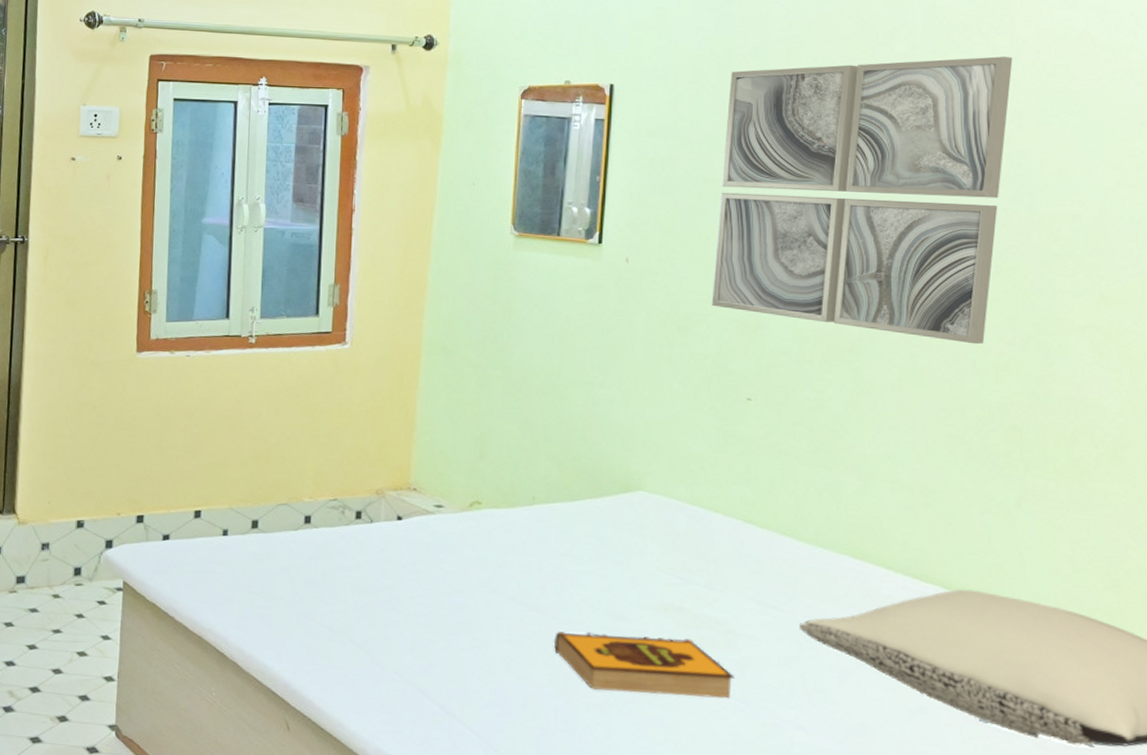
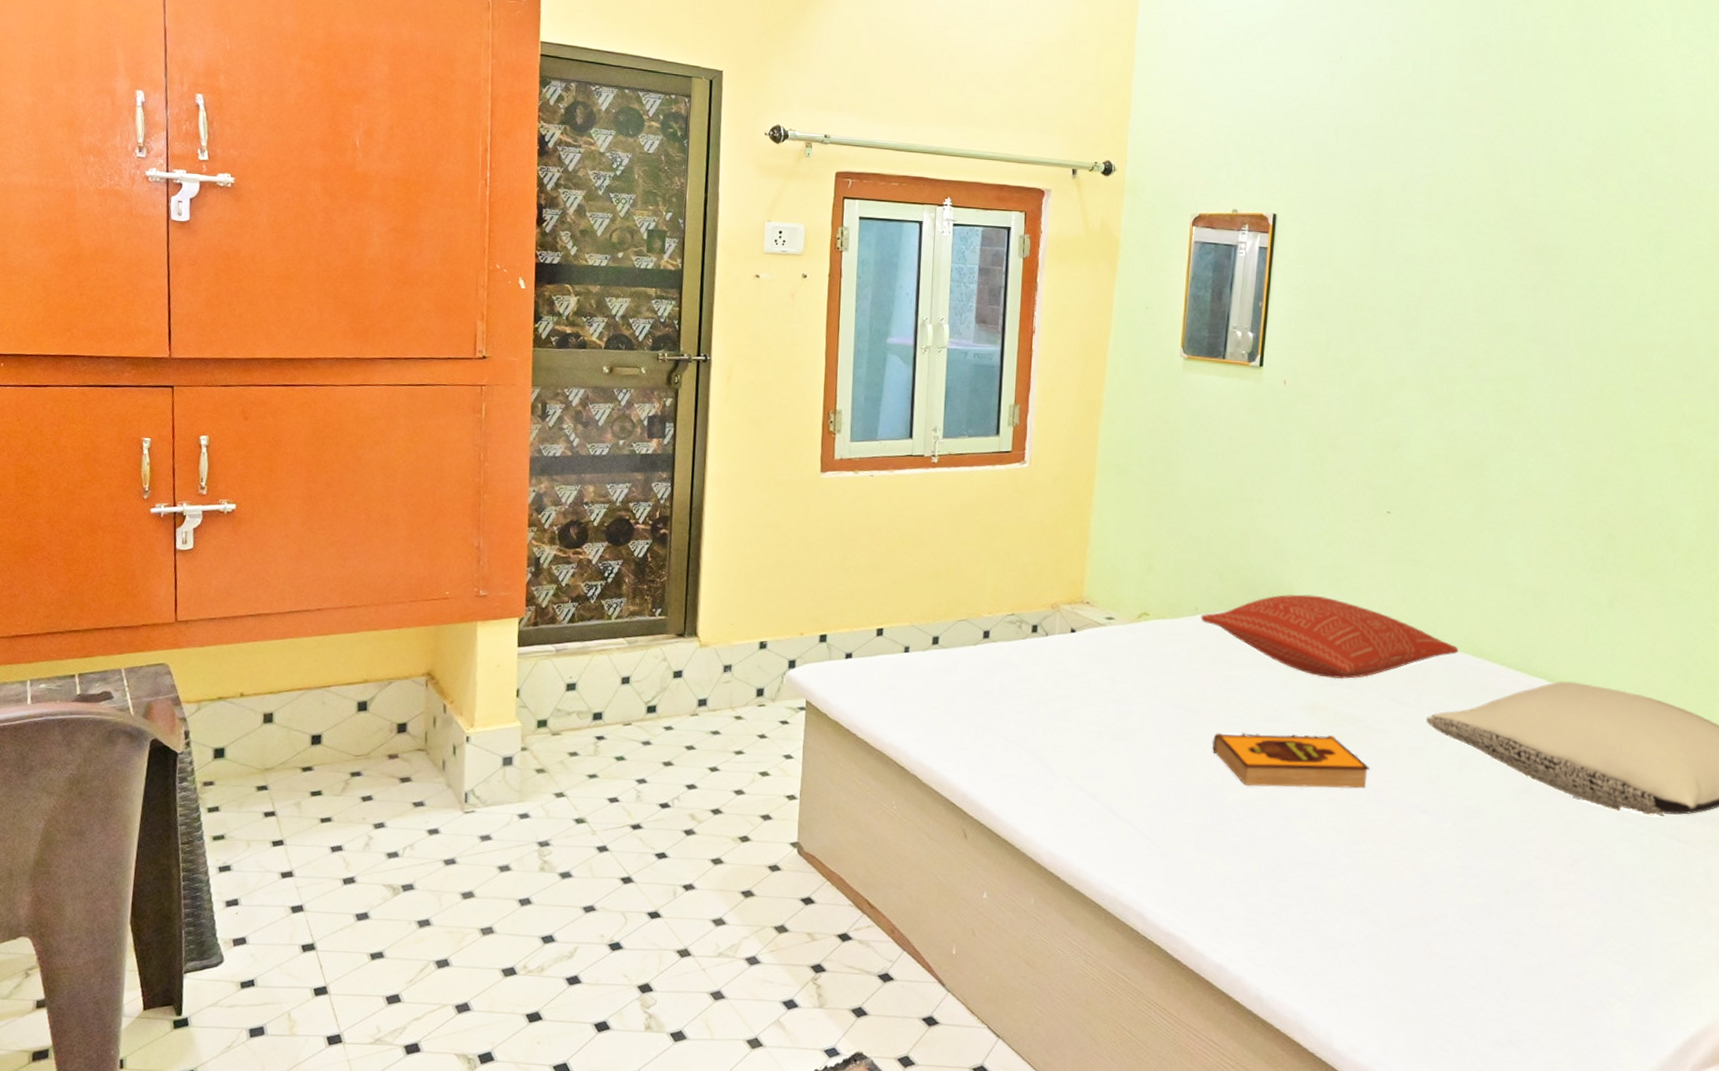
pillow: none [538,485,836,579] -> present [1201,594,1459,680]
wall art: present [712,56,1013,345] -> none [1358,197,1619,461]

